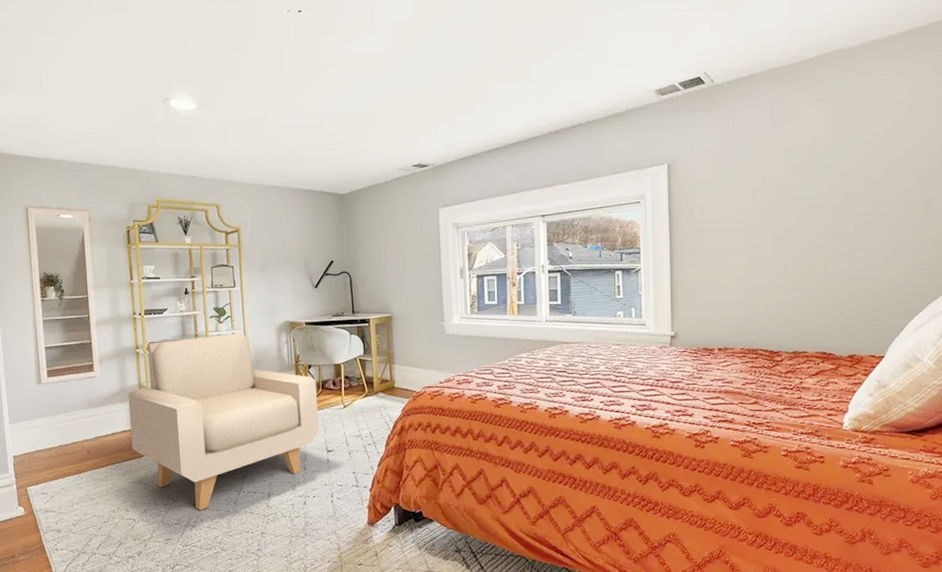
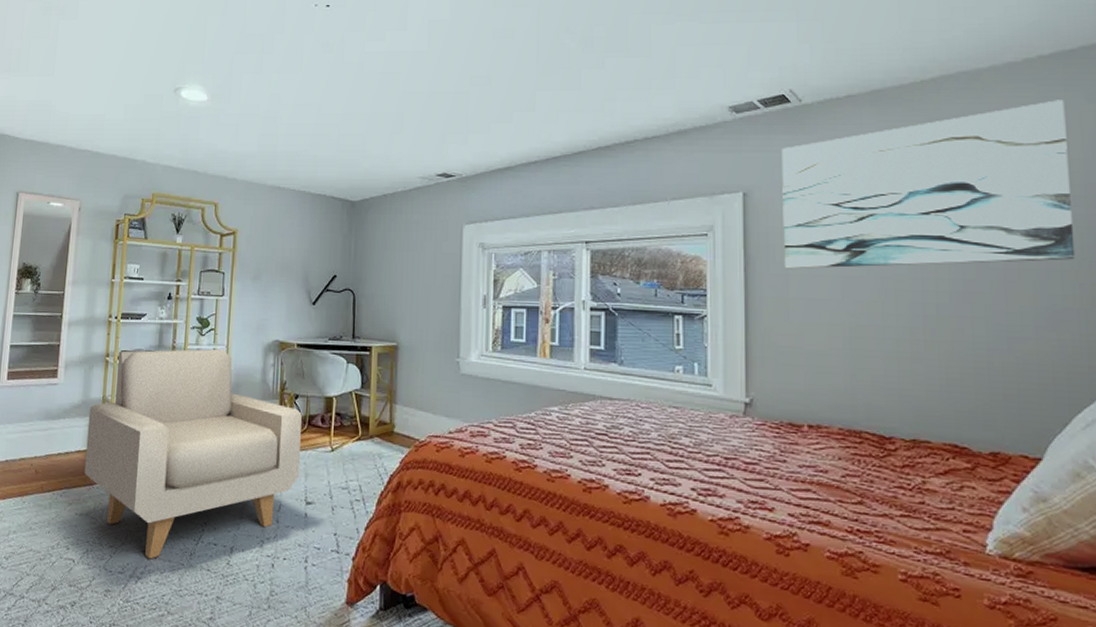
wall art: none [698,70,916,226] -> present [782,100,1076,269]

